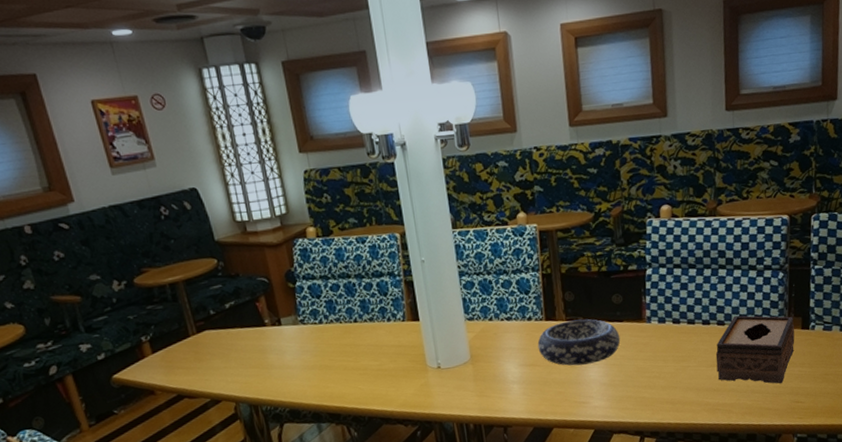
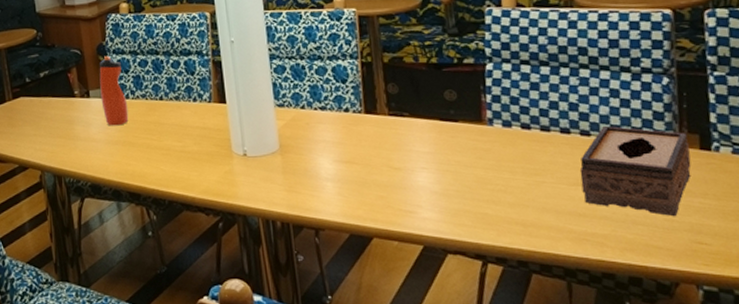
water bottle: none [289,282,324,352] -> present [99,56,129,126]
decorative bowl: present [537,319,621,366] -> none [355,115,455,168]

